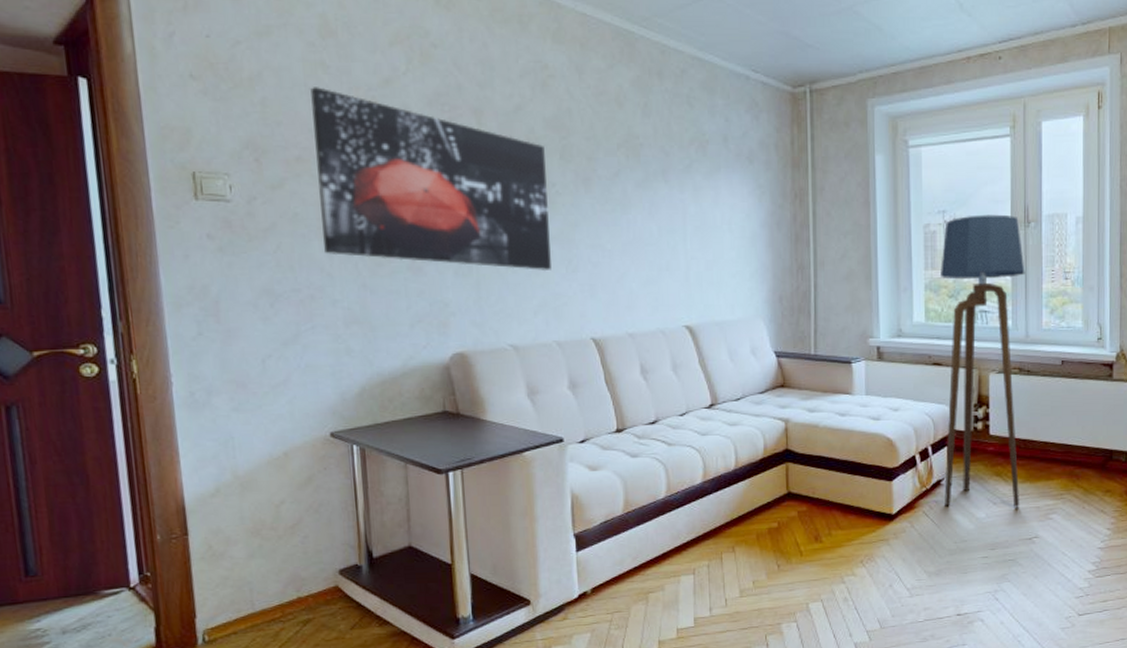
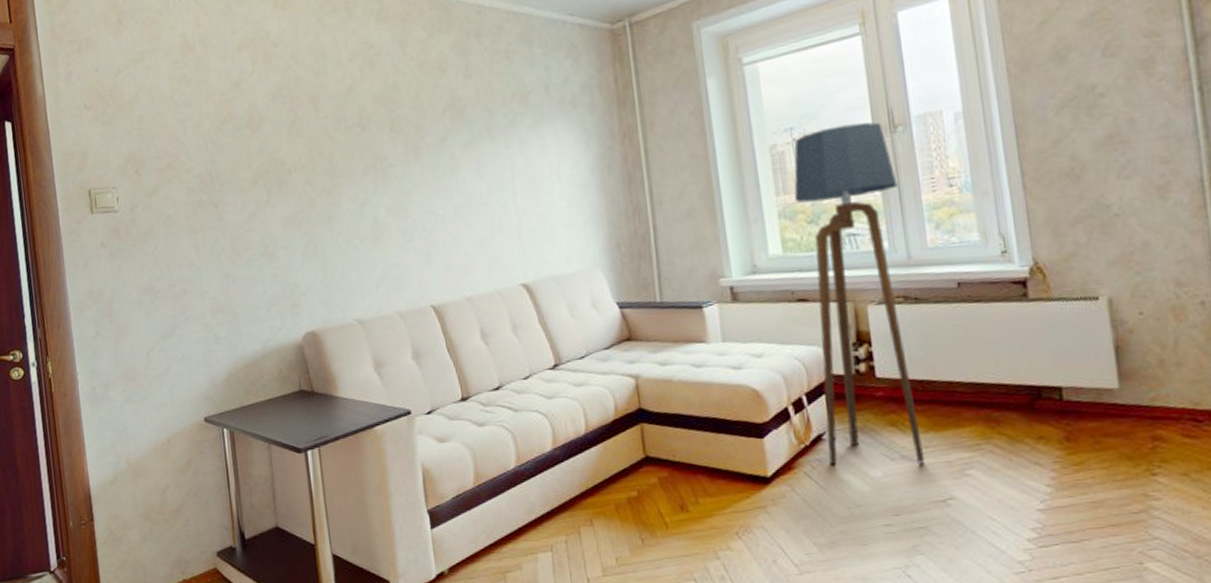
wall art: present [310,87,551,272] -> none [176,99,389,250]

